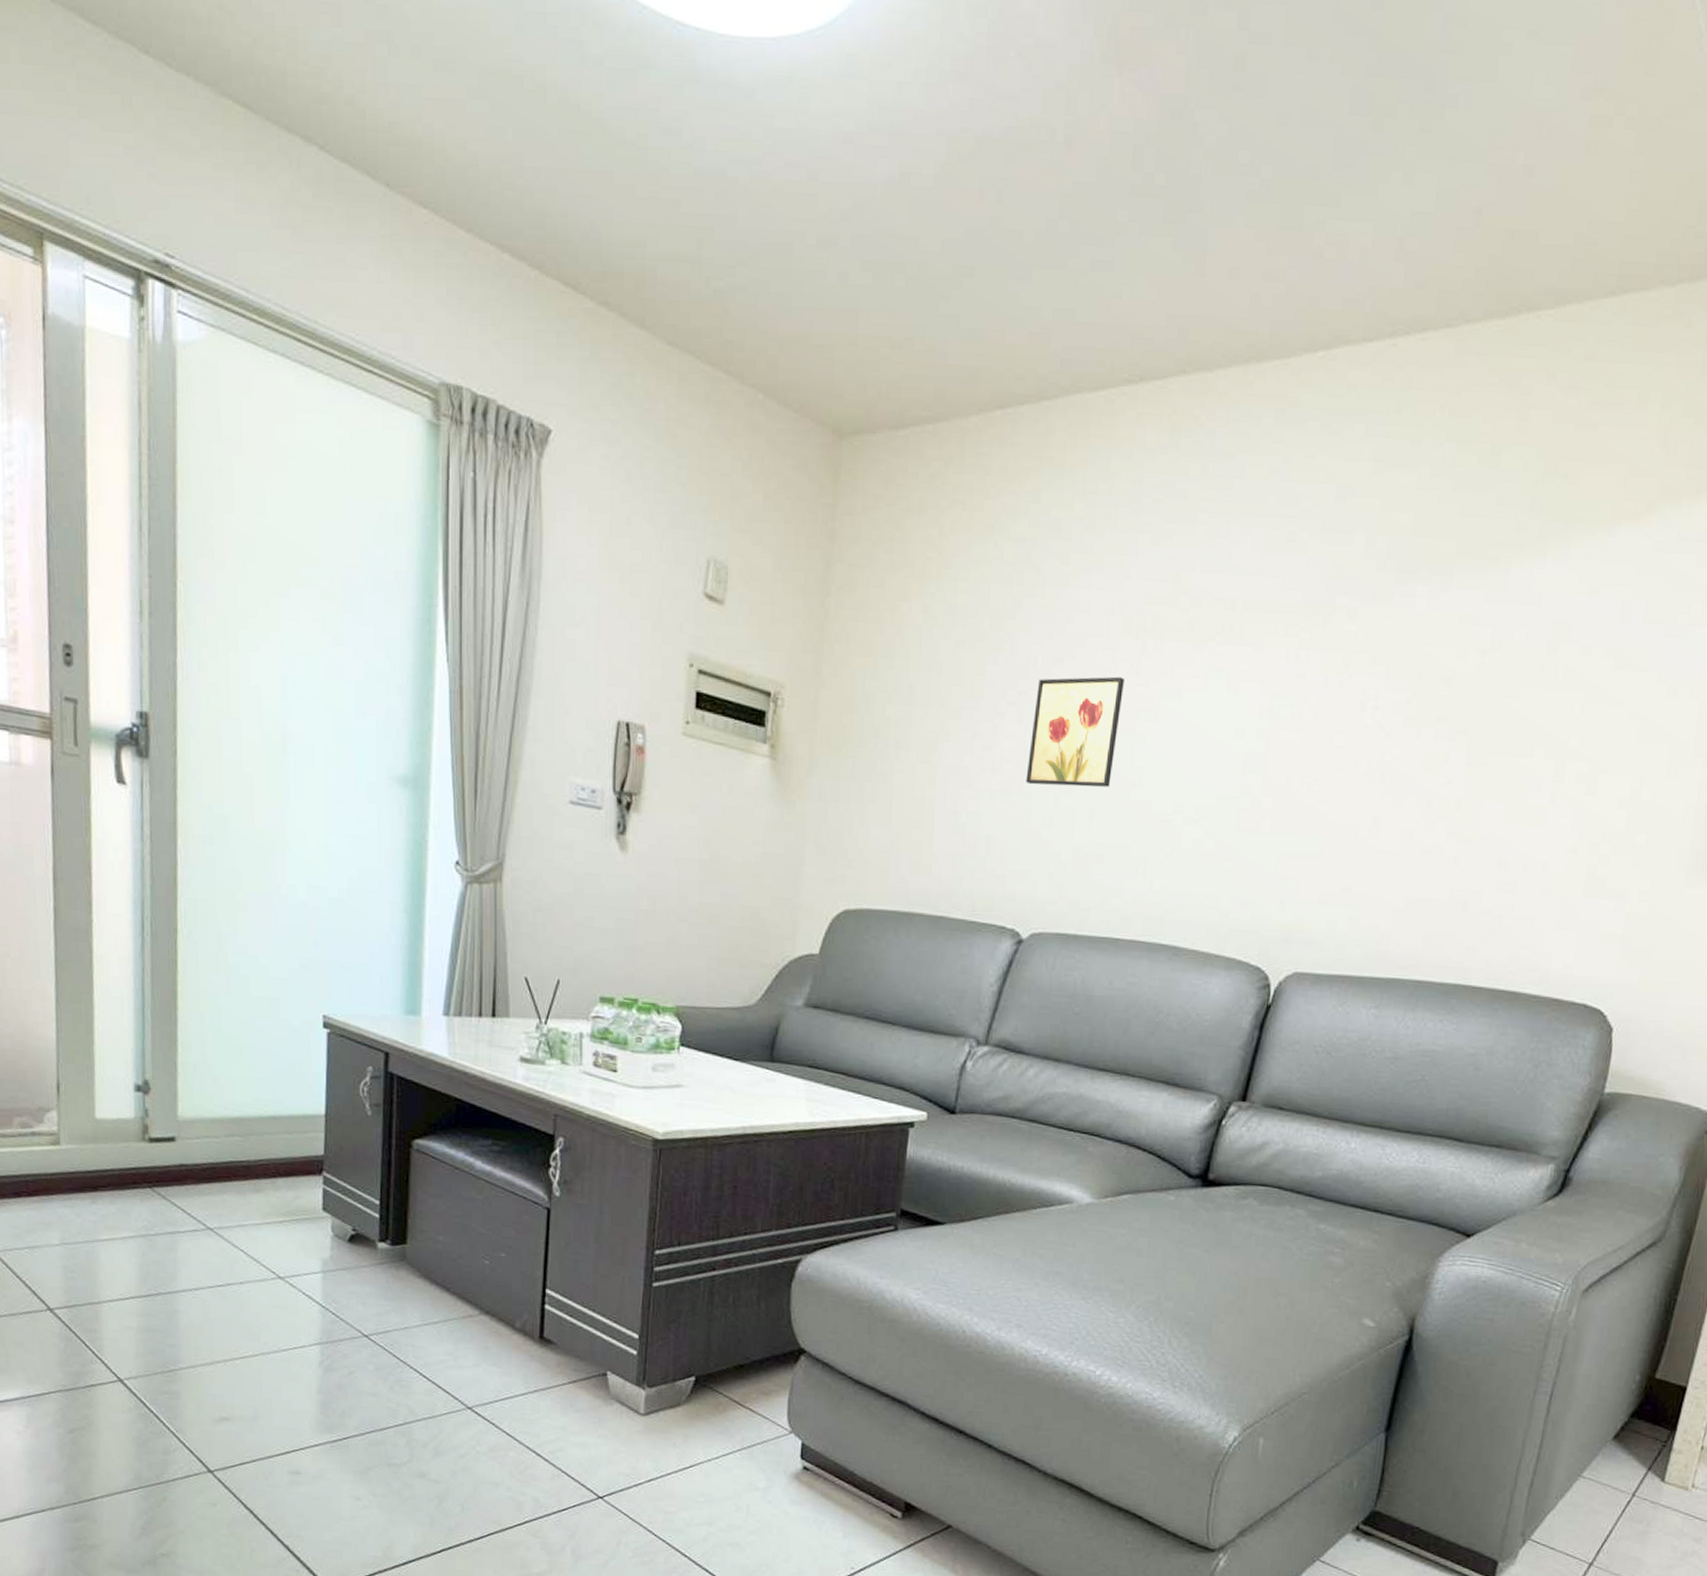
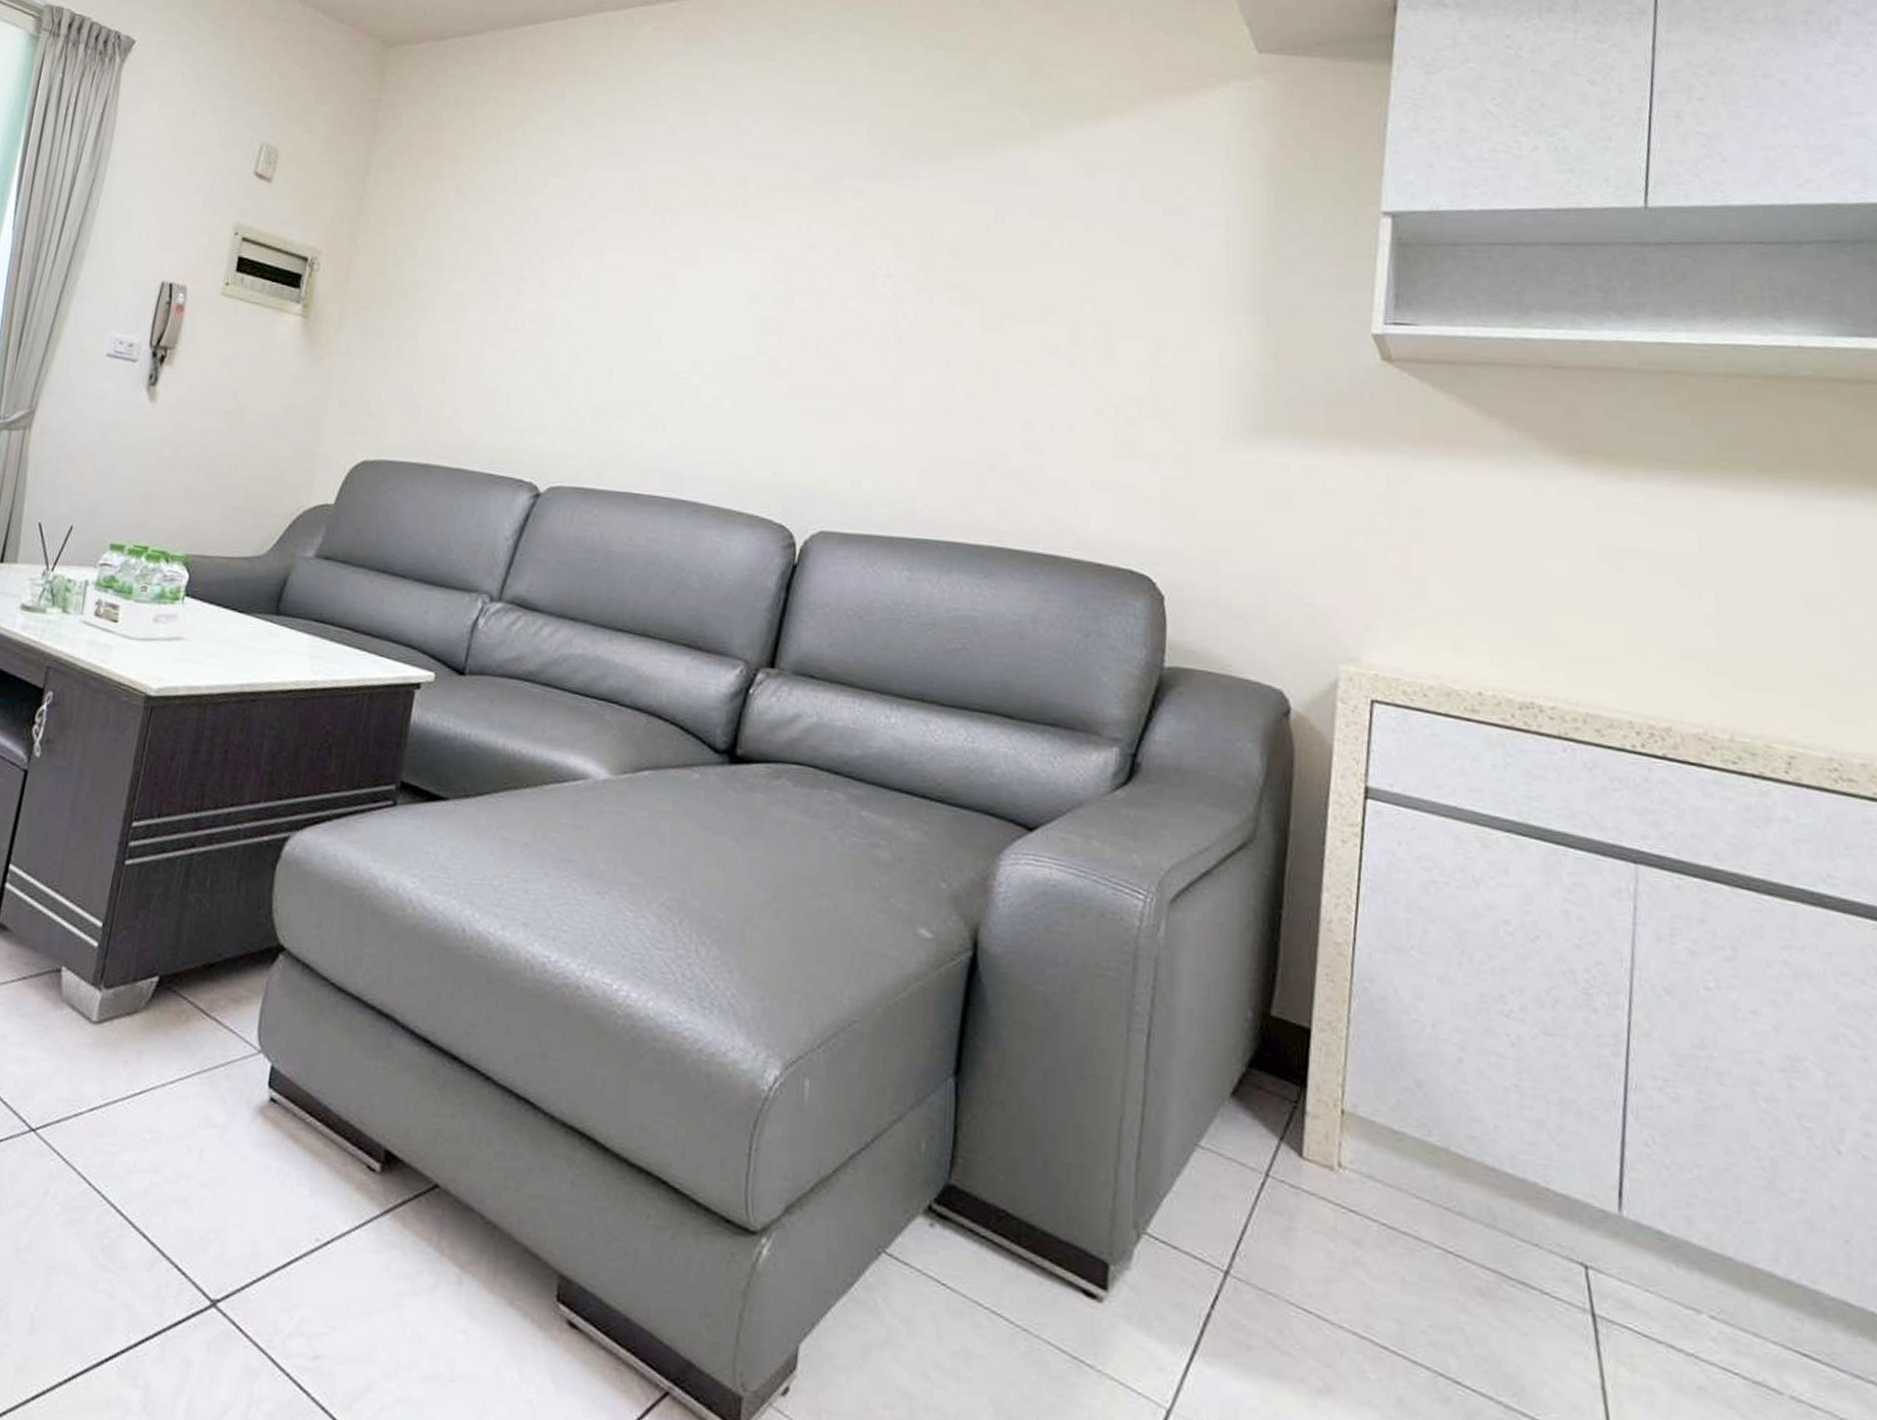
wall art: present [1025,676,1124,787] -> none [547,246,643,347]

